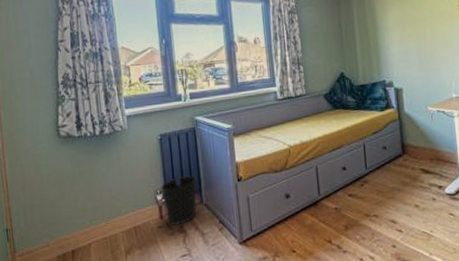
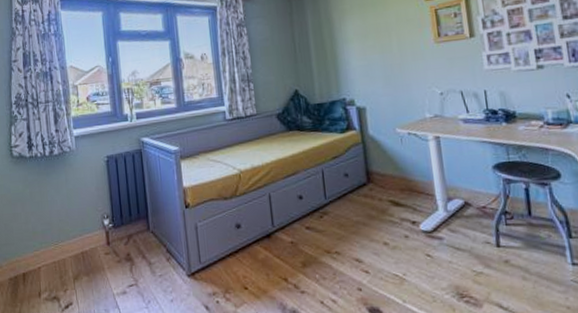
wastebasket: present [160,175,197,225] -> none [107,200,144,252]

